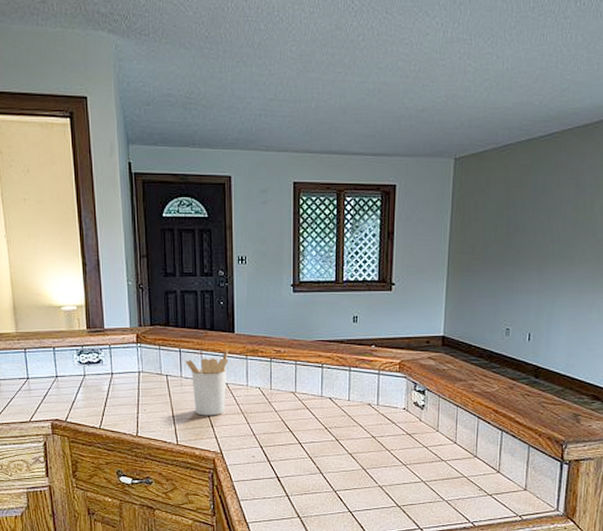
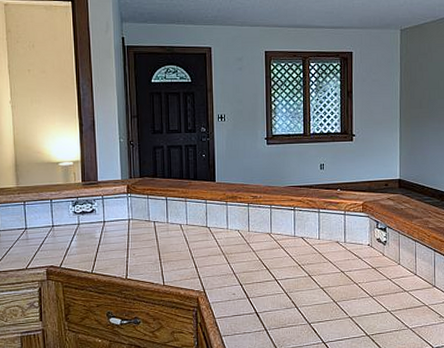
utensil holder: present [185,349,229,416] -> none [171,197,211,258]

